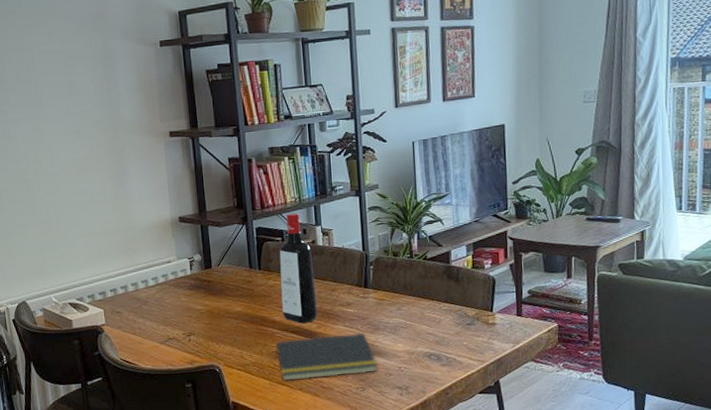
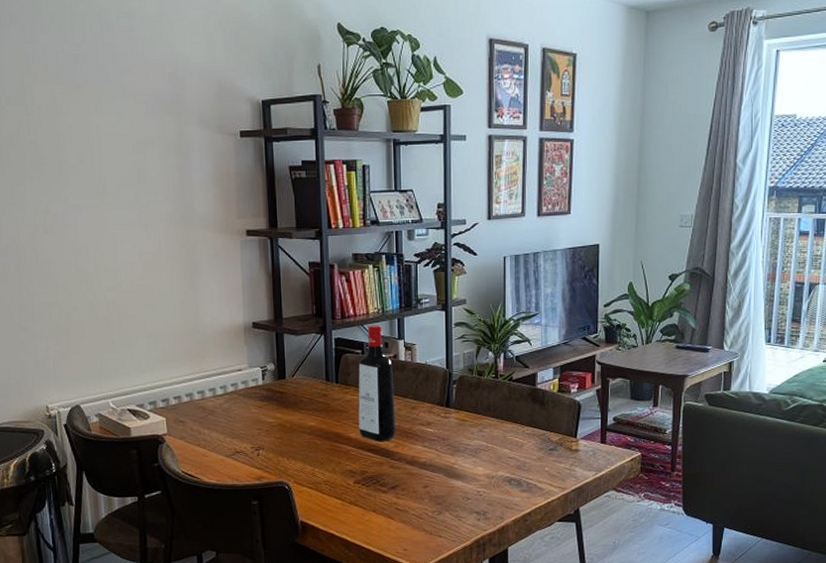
notepad: present [275,332,378,381] -> none [349,454,456,501]

